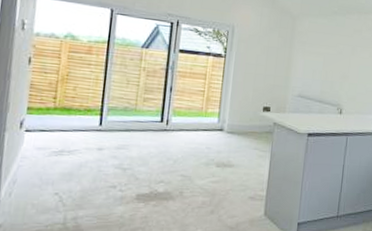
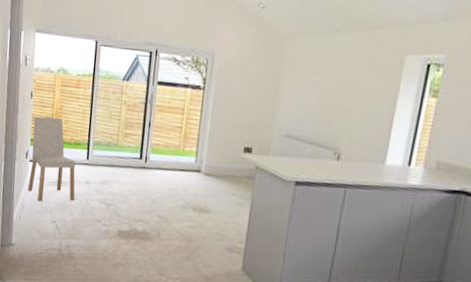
dining chair: none [21,83,86,174] -> present [27,116,76,202]

